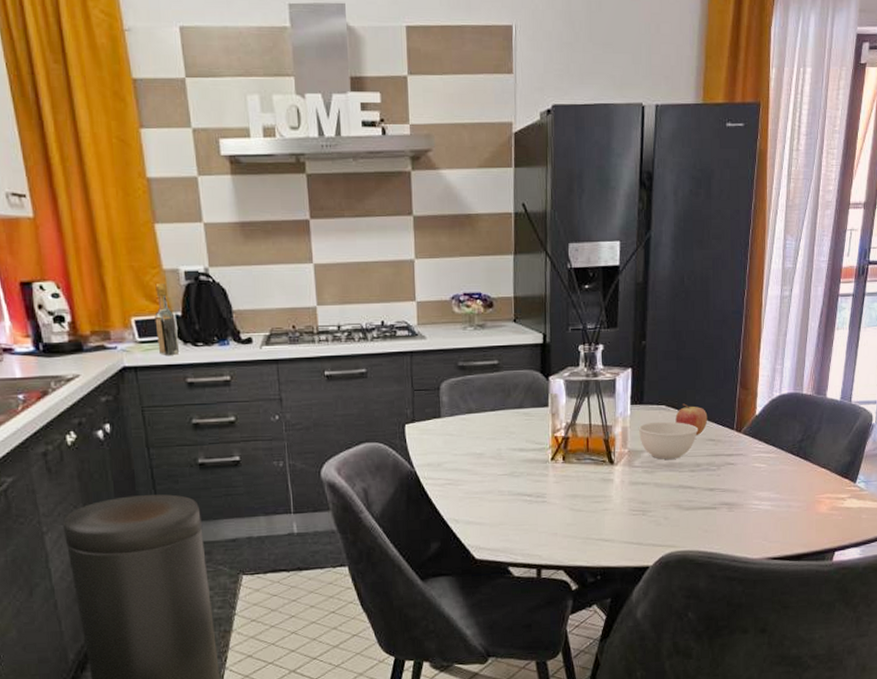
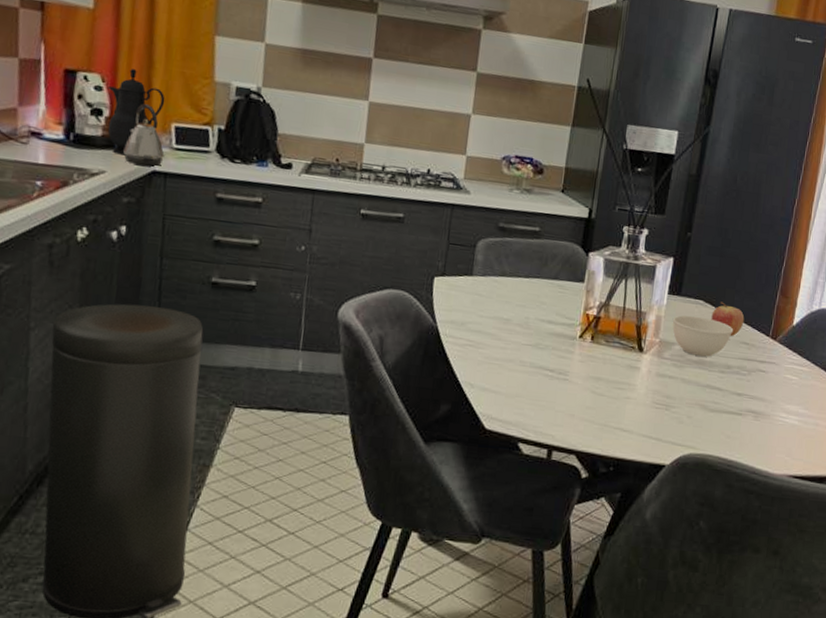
coffeepot: none [64,271,121,357] -> present [107,69,165,156]
kettle: none [91,303,131,365] -> present [123,104,165,167]
bottle: present [154,284,180,355] -> none [193,94,218,168]

